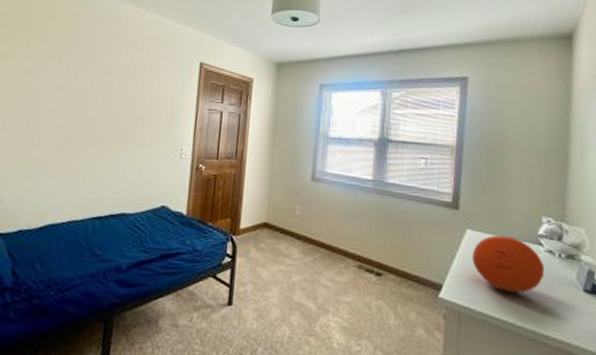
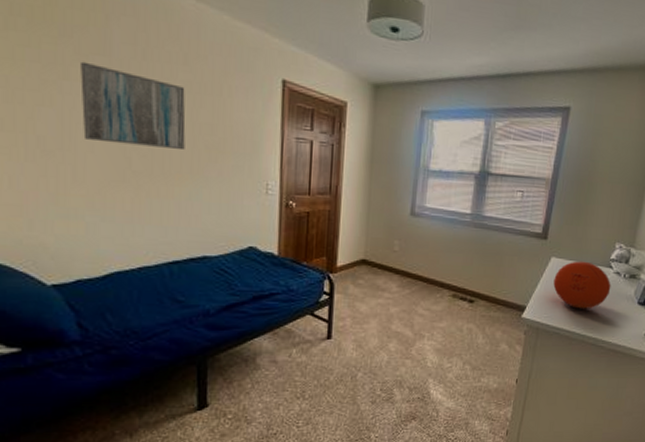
wall art: none [45,55,124,121] -> present [80,61,186,151]

